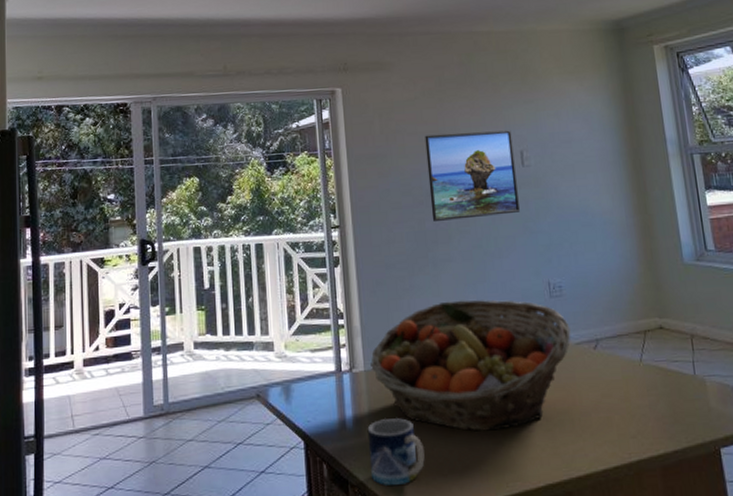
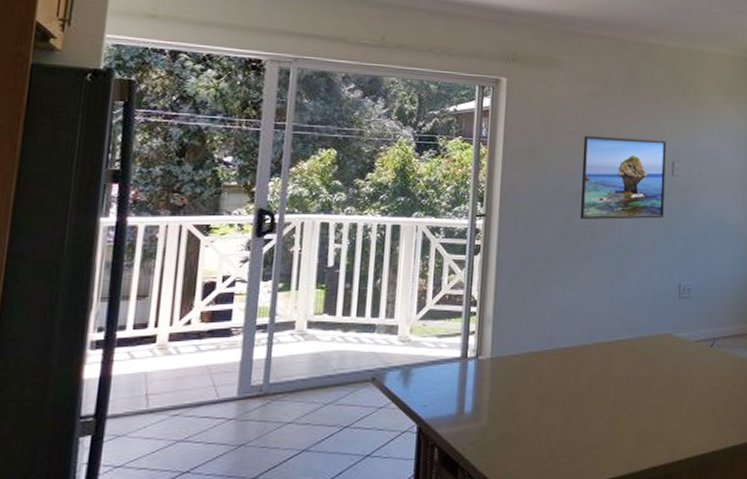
mug: present [367,418,425,486] -> none [482,405,540,469]
fruit basket: present [370,299,571,432] -> none [498,295,693,419]

